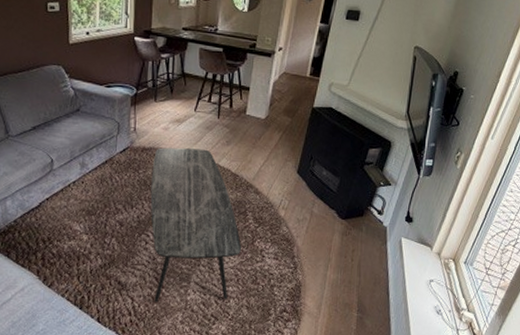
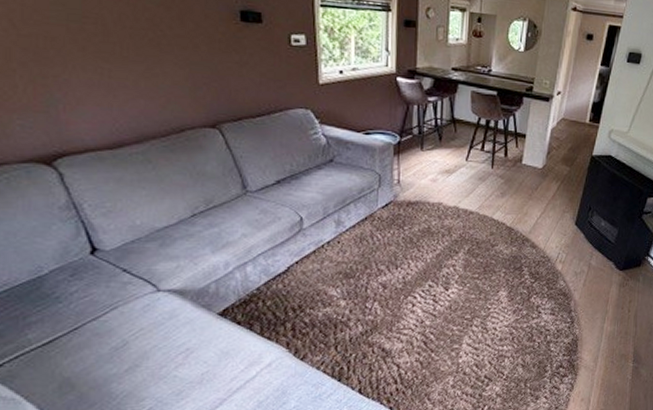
coffee table: present [150,147,242,302] -> none [417,201,517,368]

